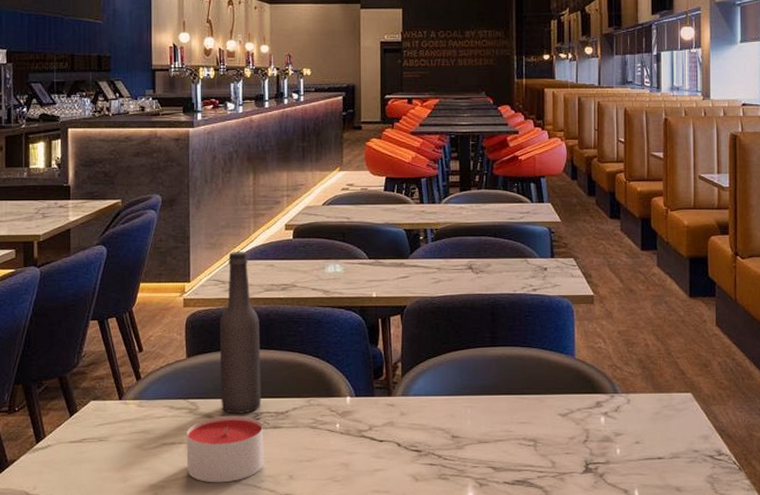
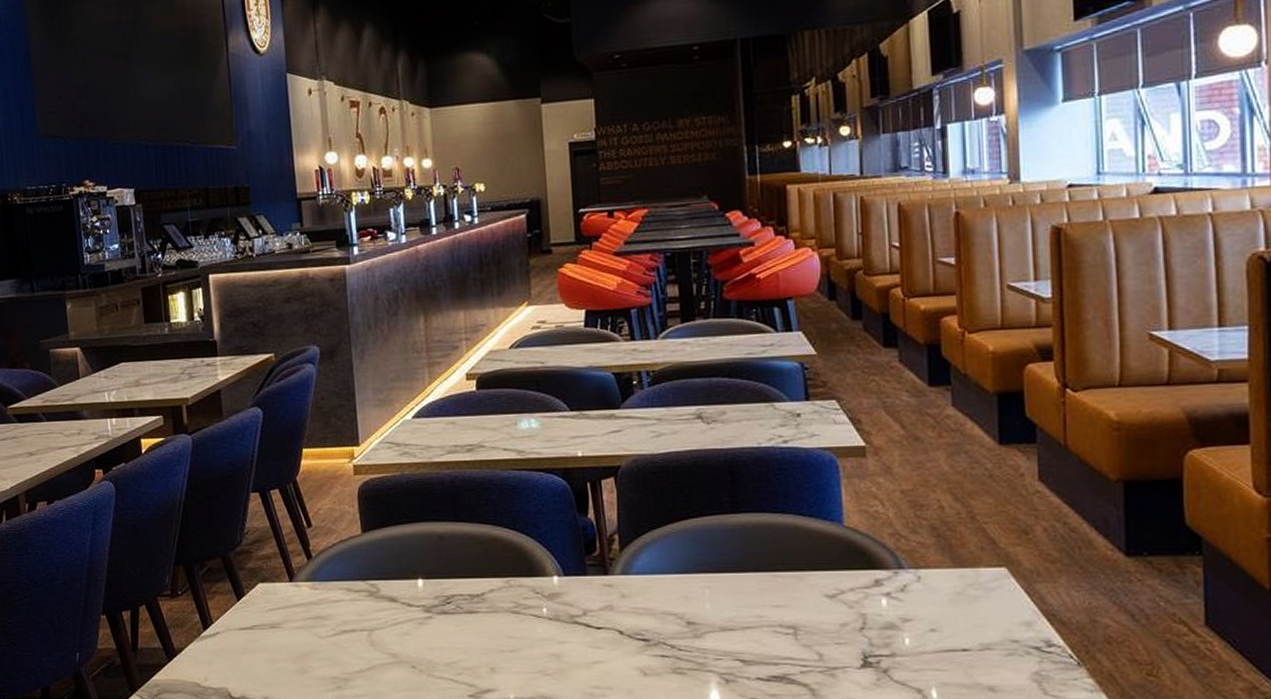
candle: present [186,415,264,483] -> none [367,598,460,676]
beer bottle: present [219,251,261,414] -> none [396,407,452,597]

